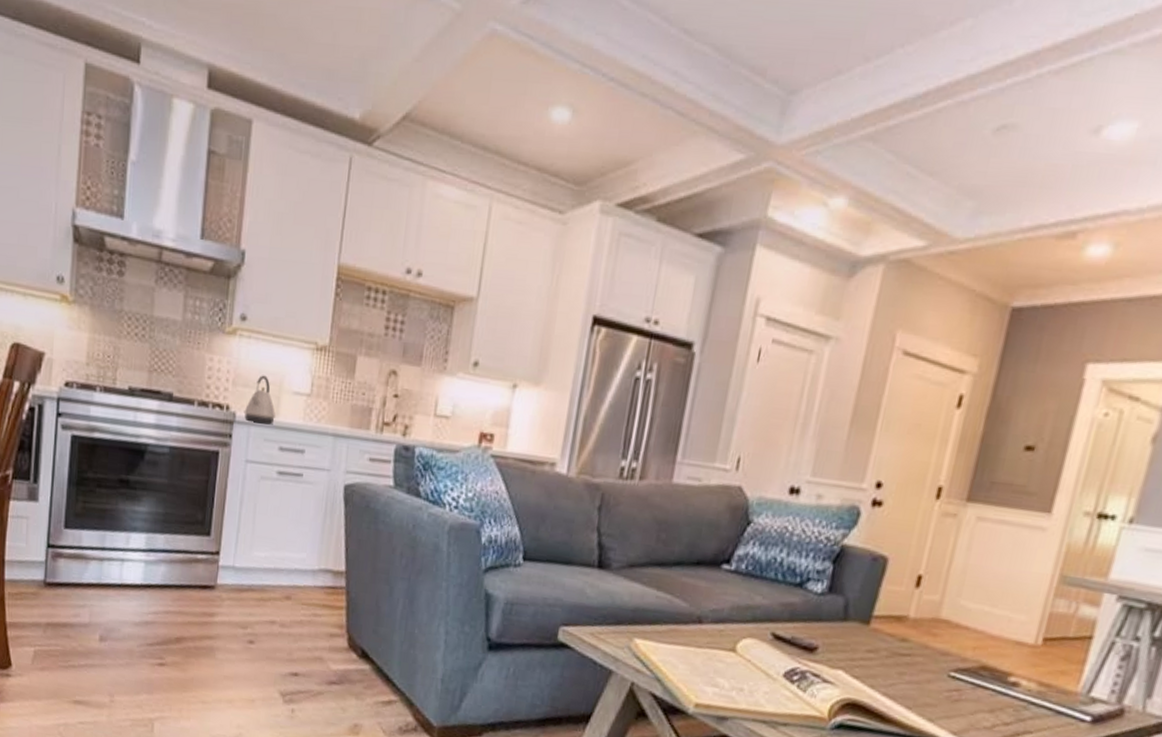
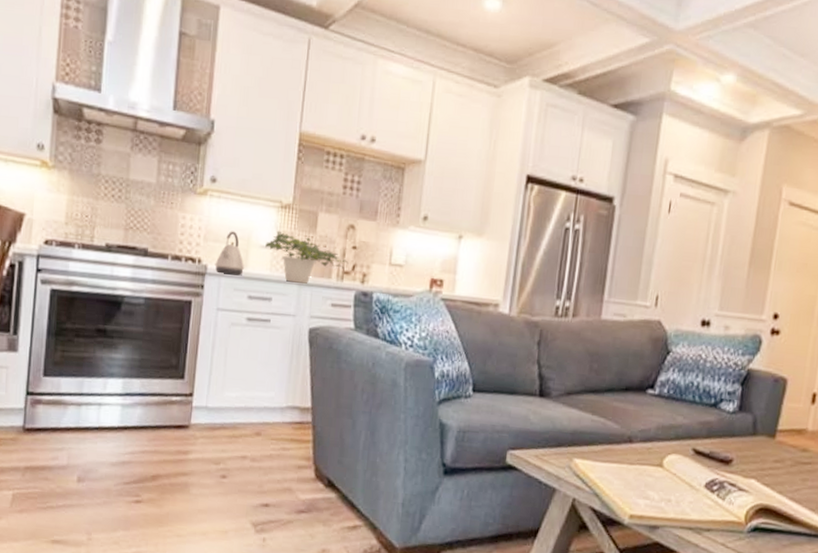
potted plant: none [298,376,390,435] -> present [265,231,349,284]

